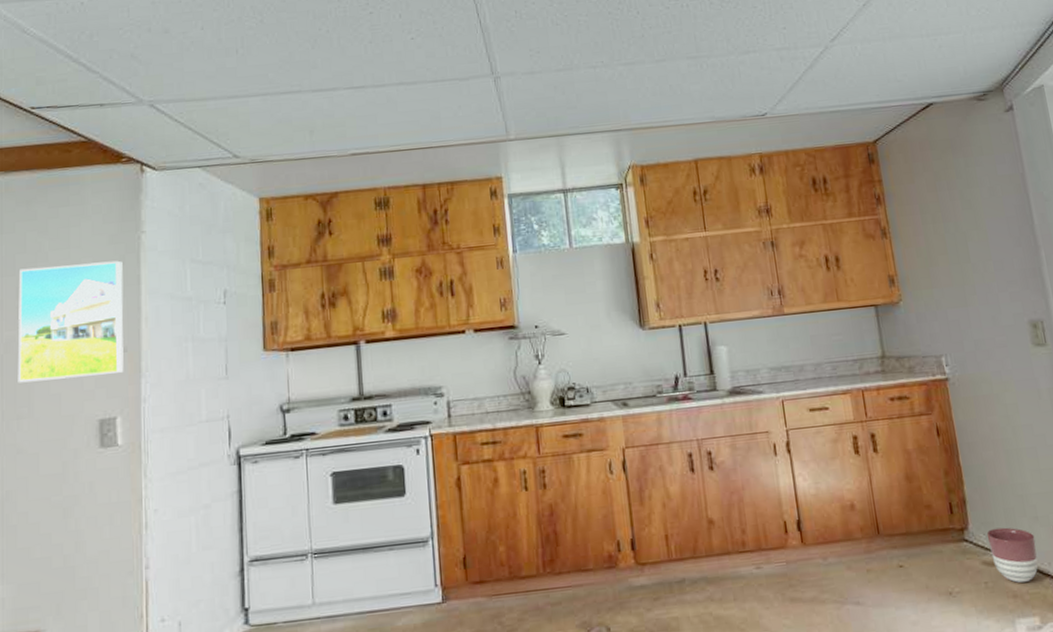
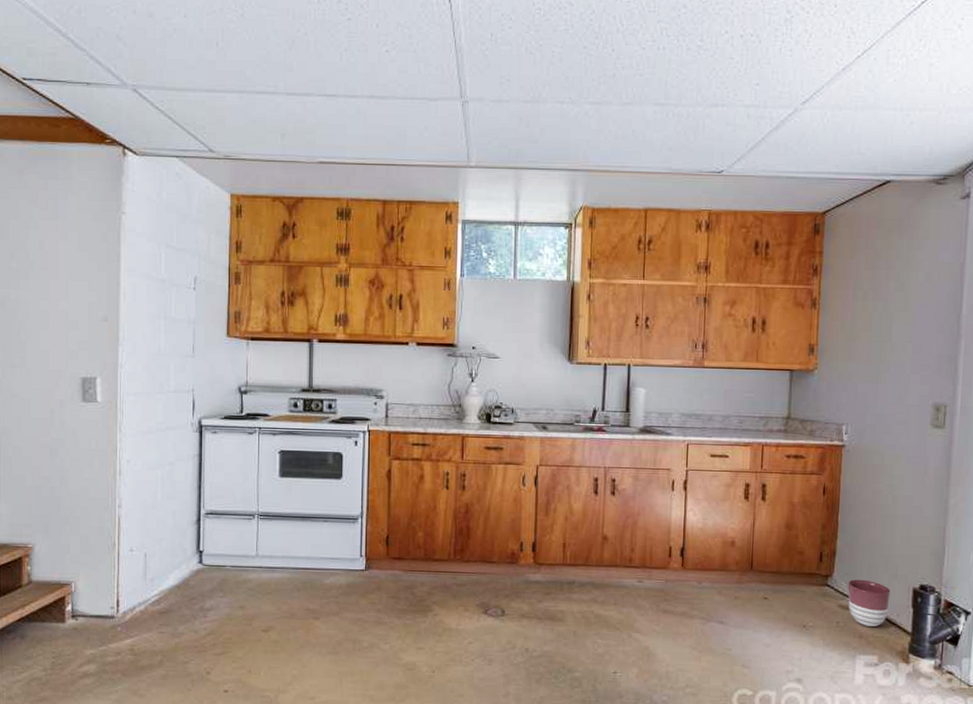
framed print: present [17,260,124,383] -> none [12,233,105,339]

